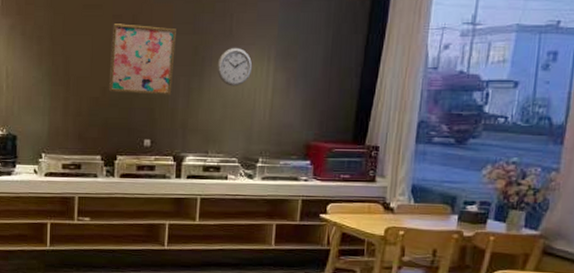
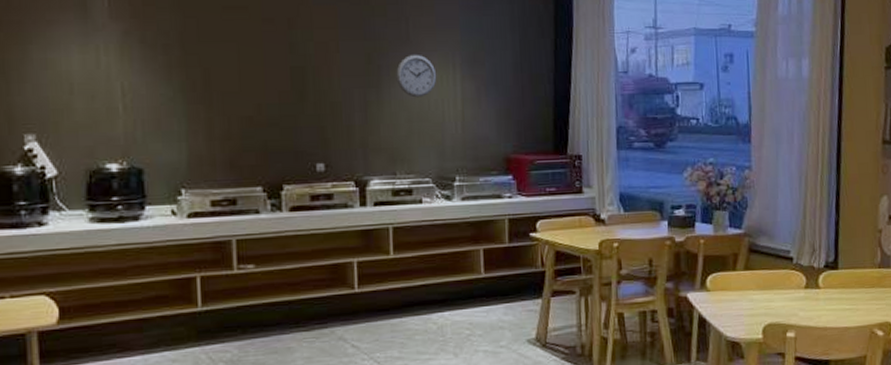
wall art: present [108,24,176,95] -> none [262,28,345,111]

